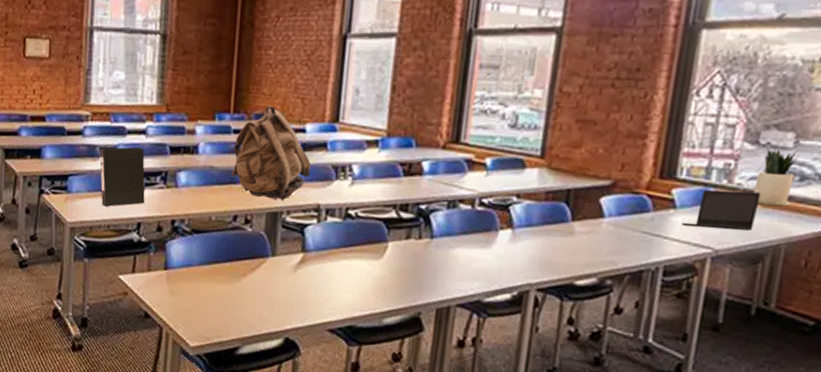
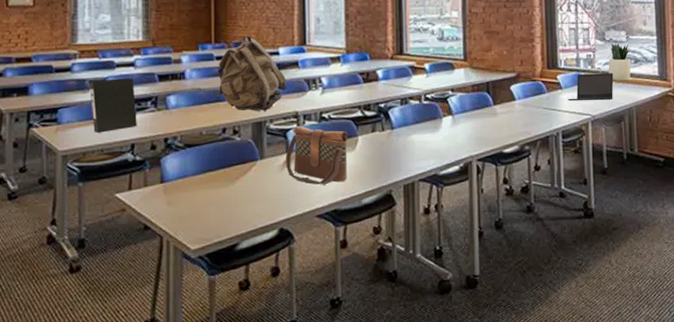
shoulder bag: none [300,221,377,296] -> present [286,125,348,185]

